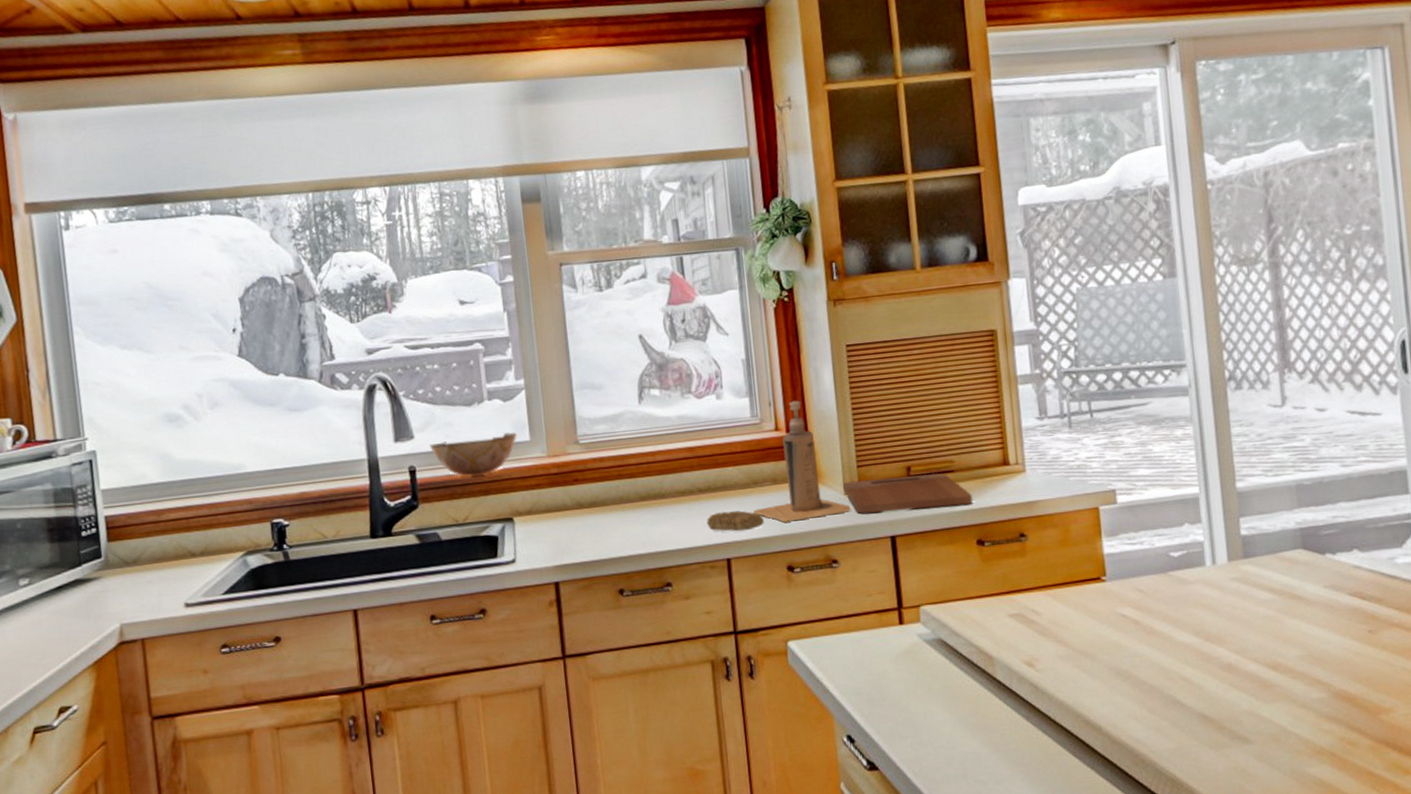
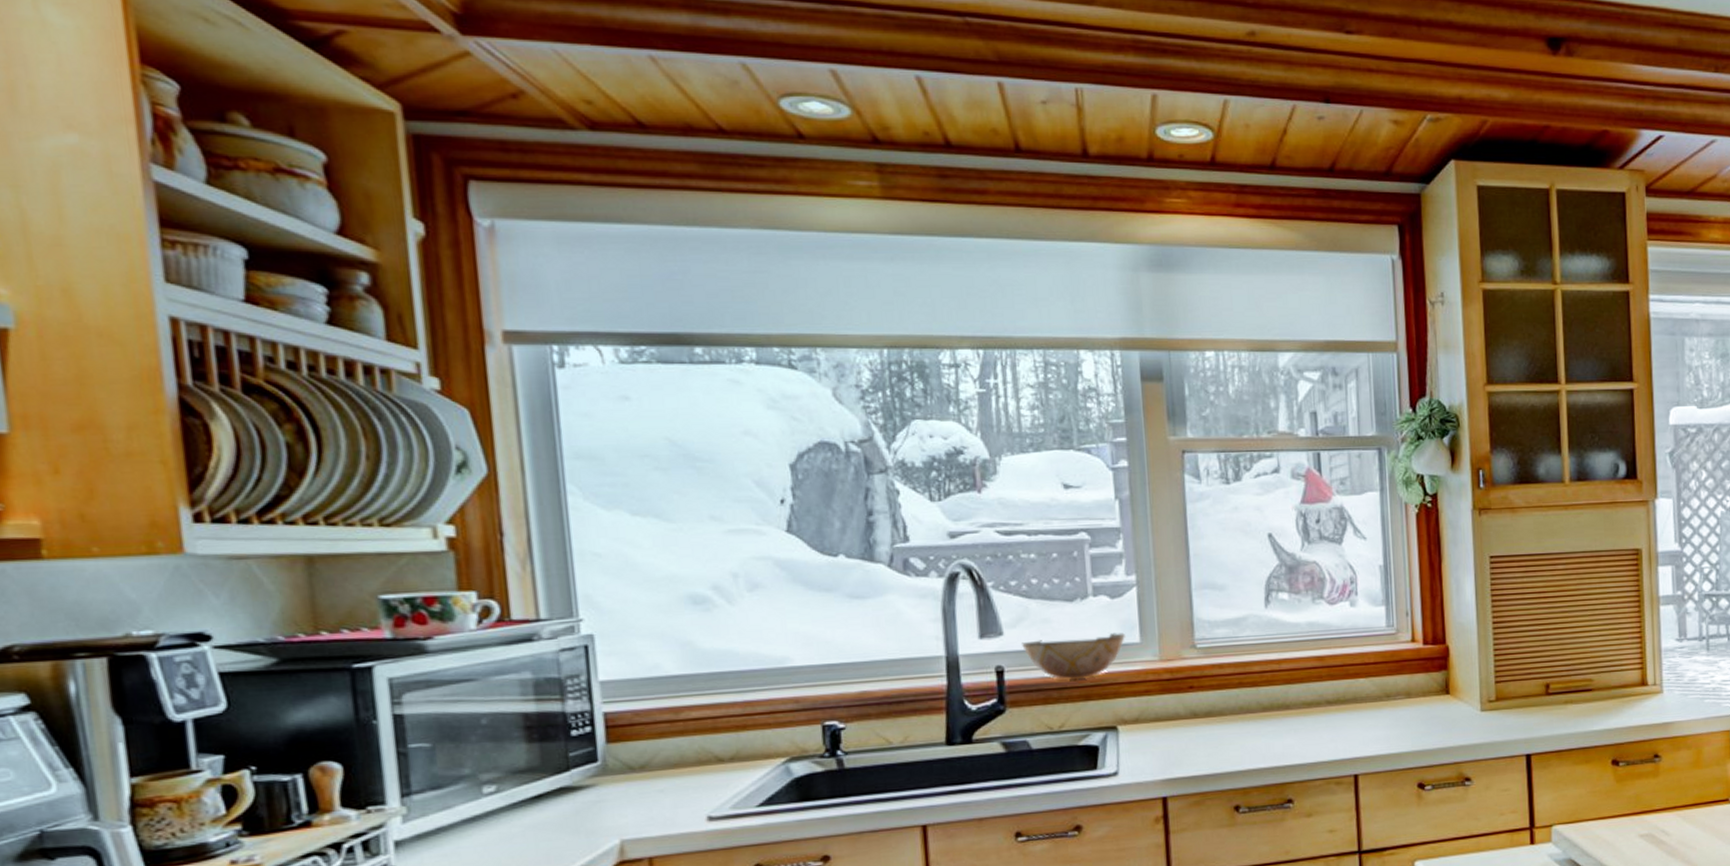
sponge: present [707,510,765,532] -> none [1334,724,1397,747]
soap dispenser: present [753,400,851,522] -> none [1384,611,1487,738]
cutting board: present [843,473,973,514] -> none [1480,692,1609,731]

